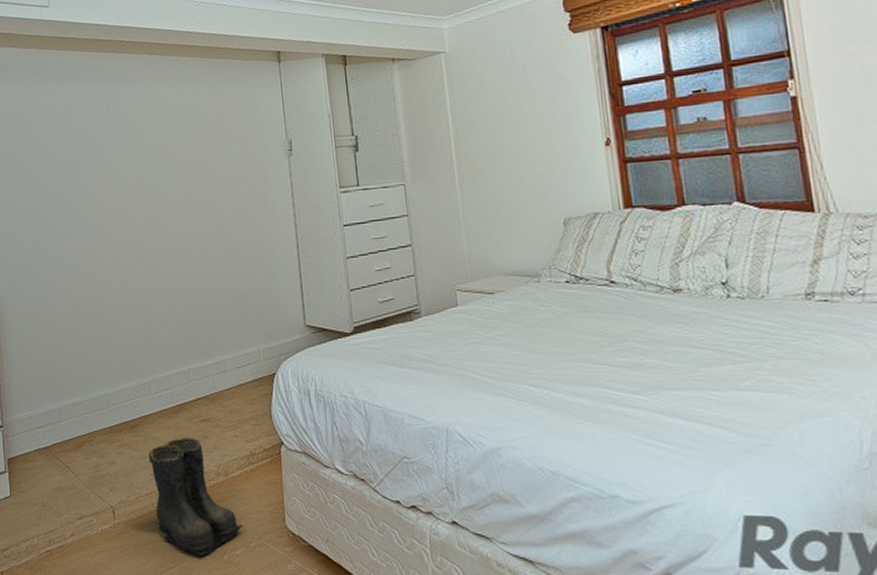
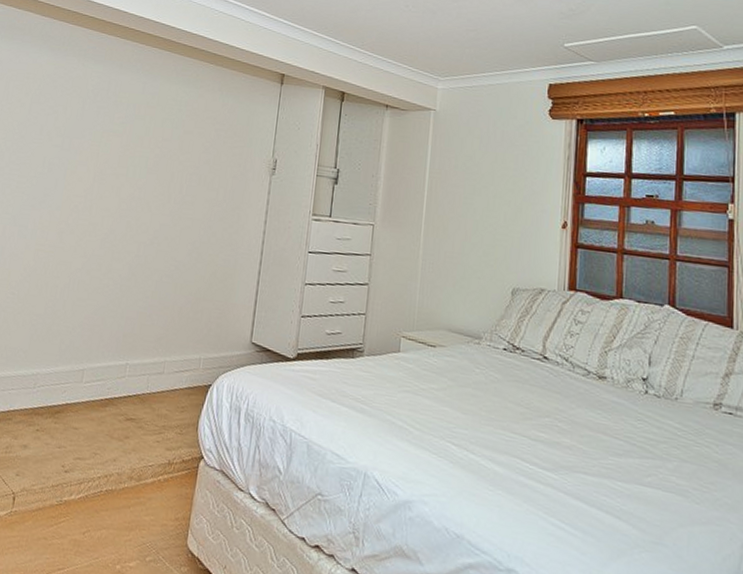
boots: present [148,436,243,556] -> none [56,432,143,562]

